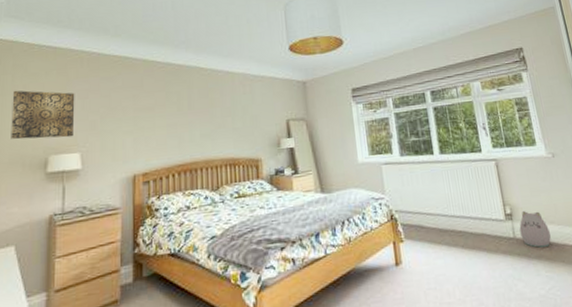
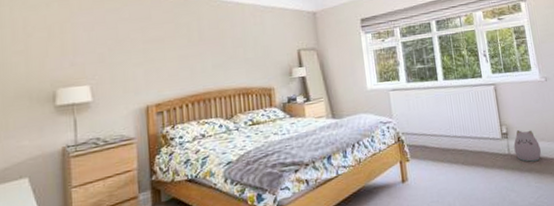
wall art: present [11,90,75,140] -> none [12,23,82,73]

